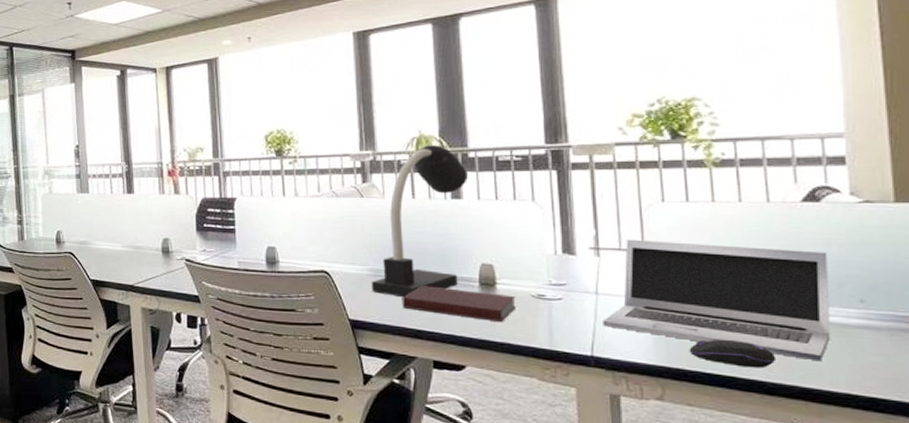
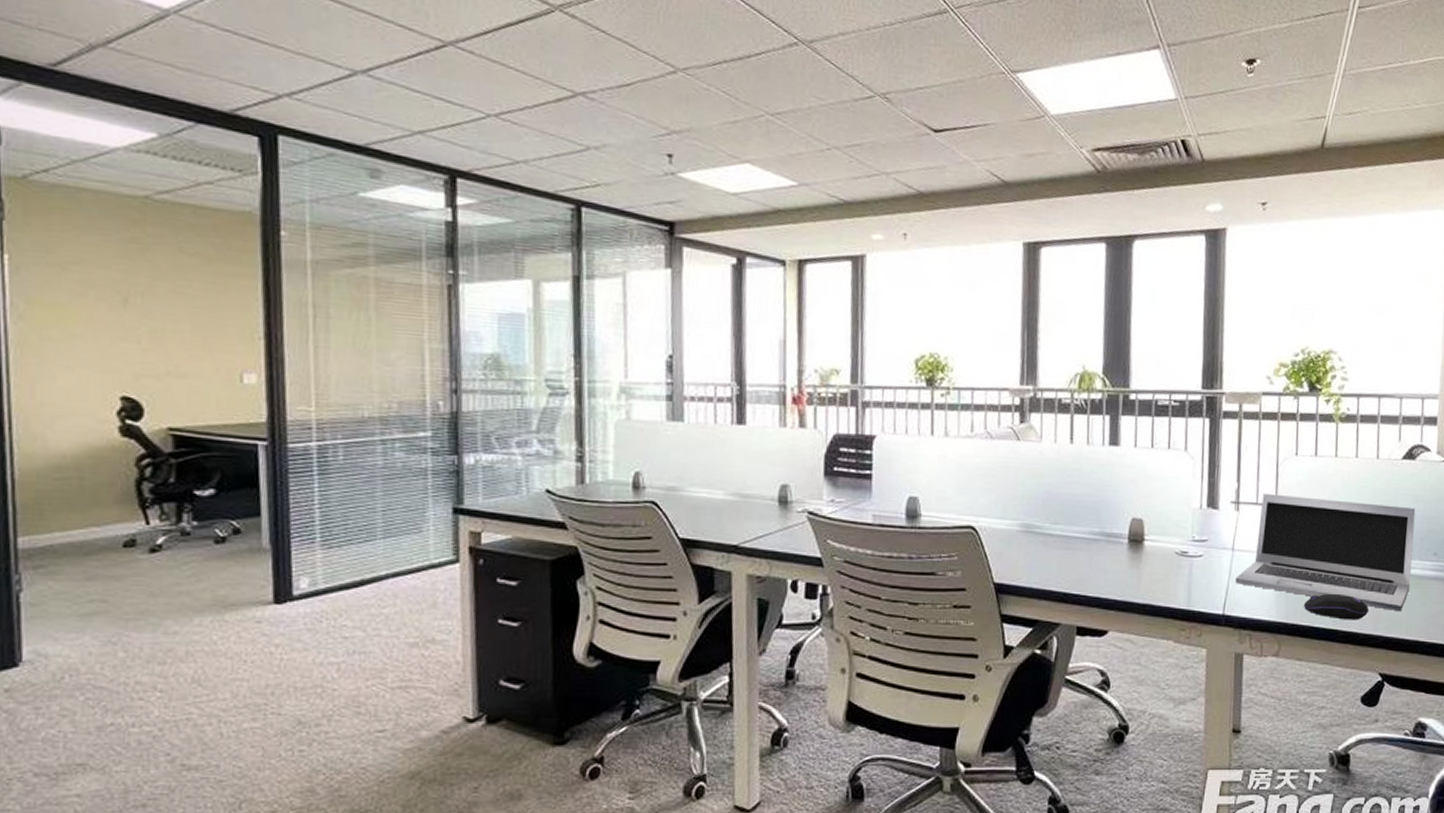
desk lamp: present [371,145,468,298] -> none [1020,383,1127,557]
notebook: present [402,286,516,323] -> none [1050,543,1161,583]

